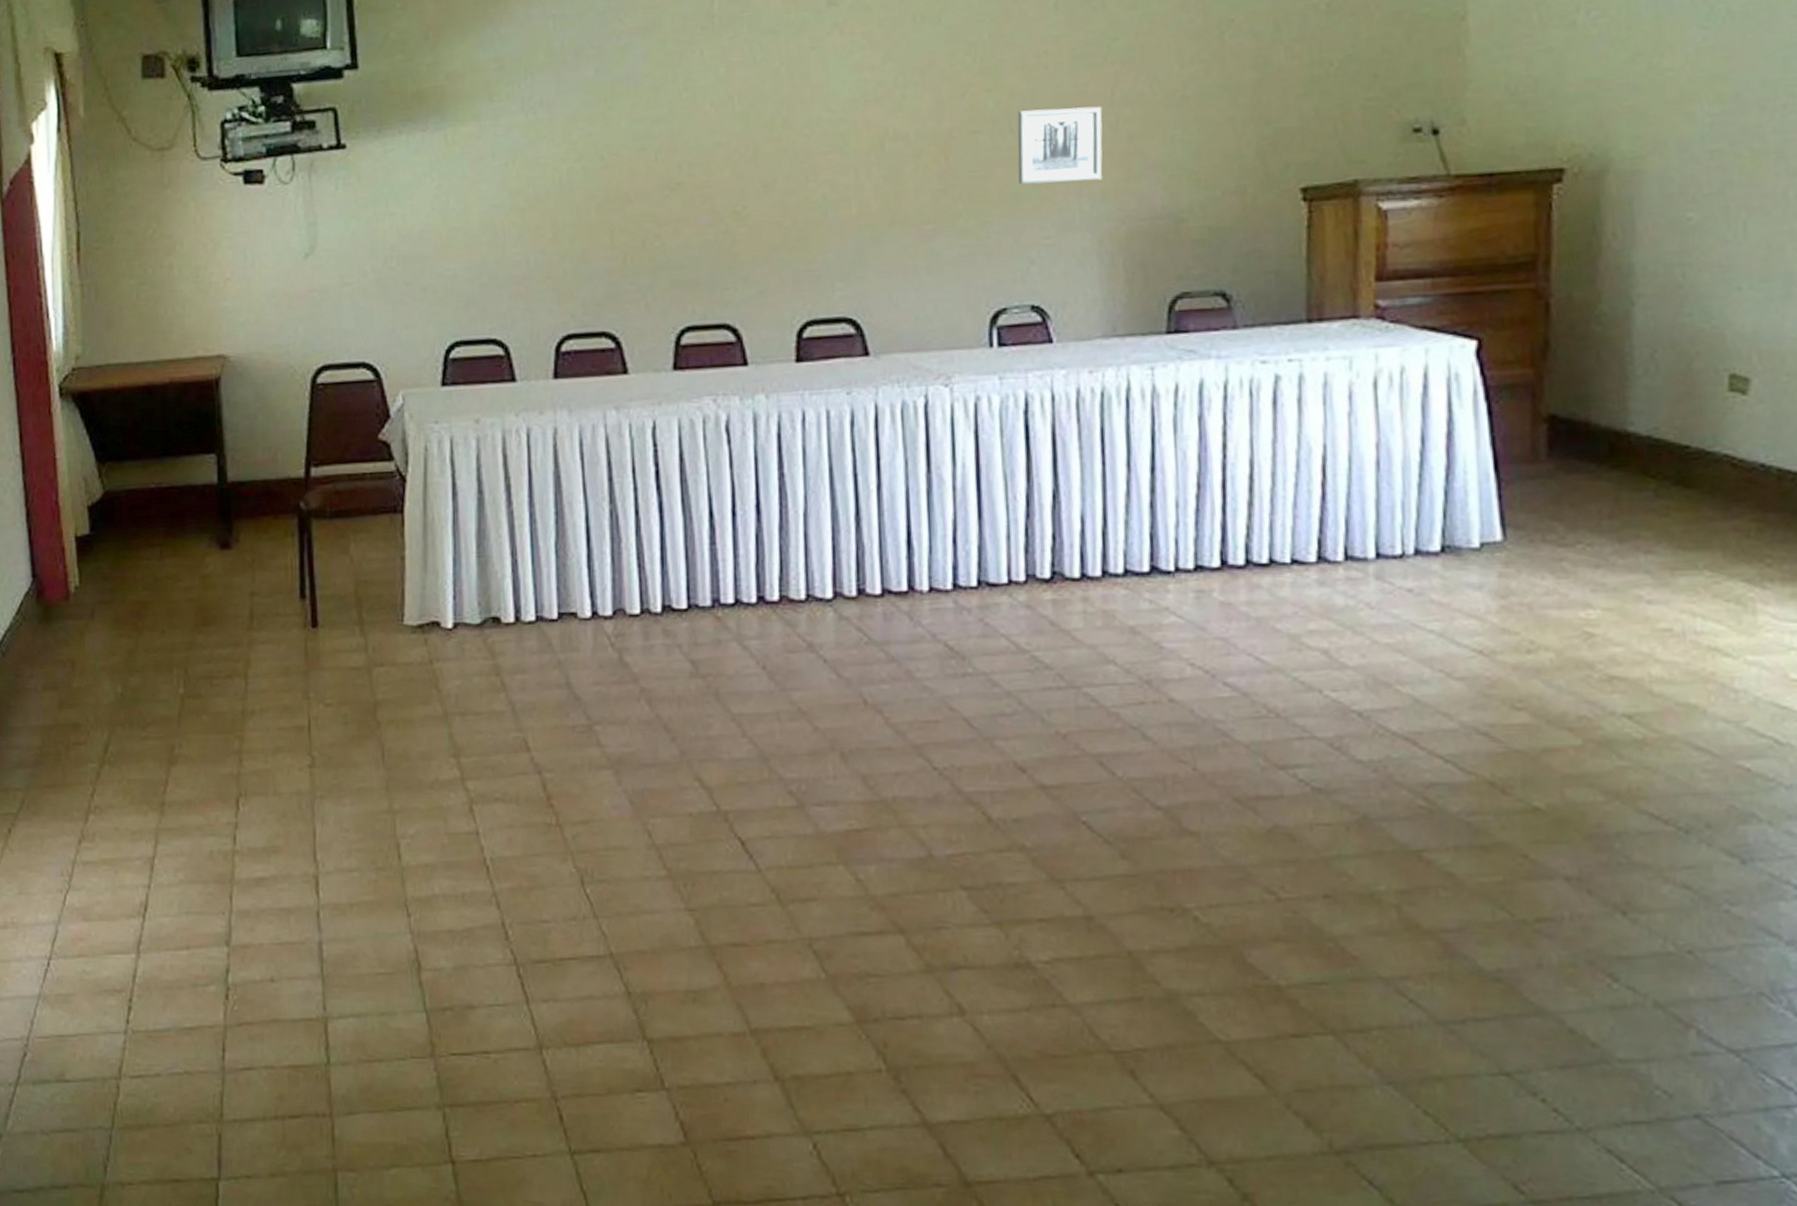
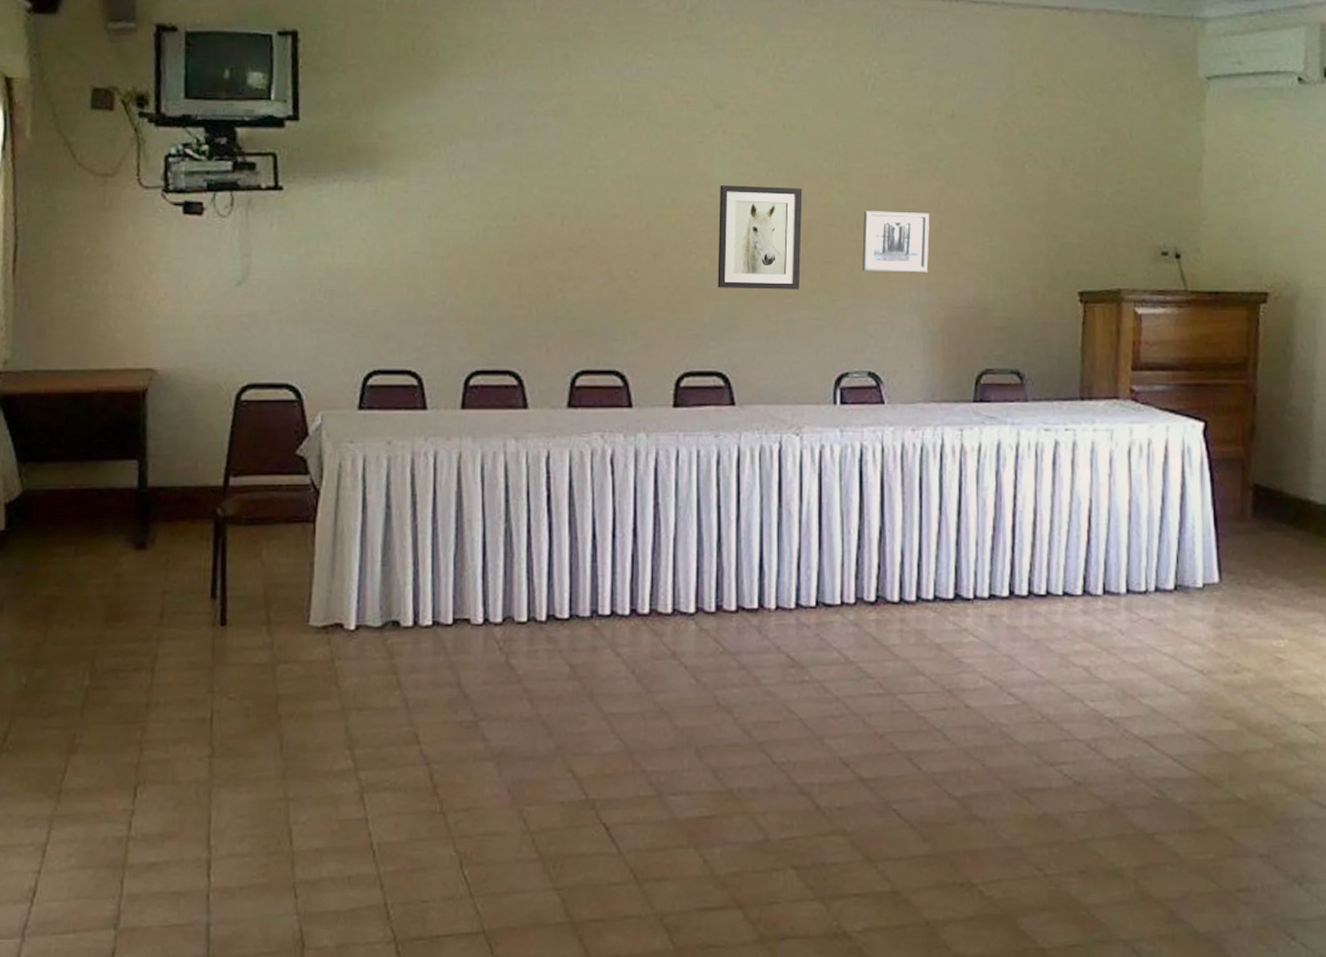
wall art: none [839,90,942,219] -> present [718,185,803,290]

